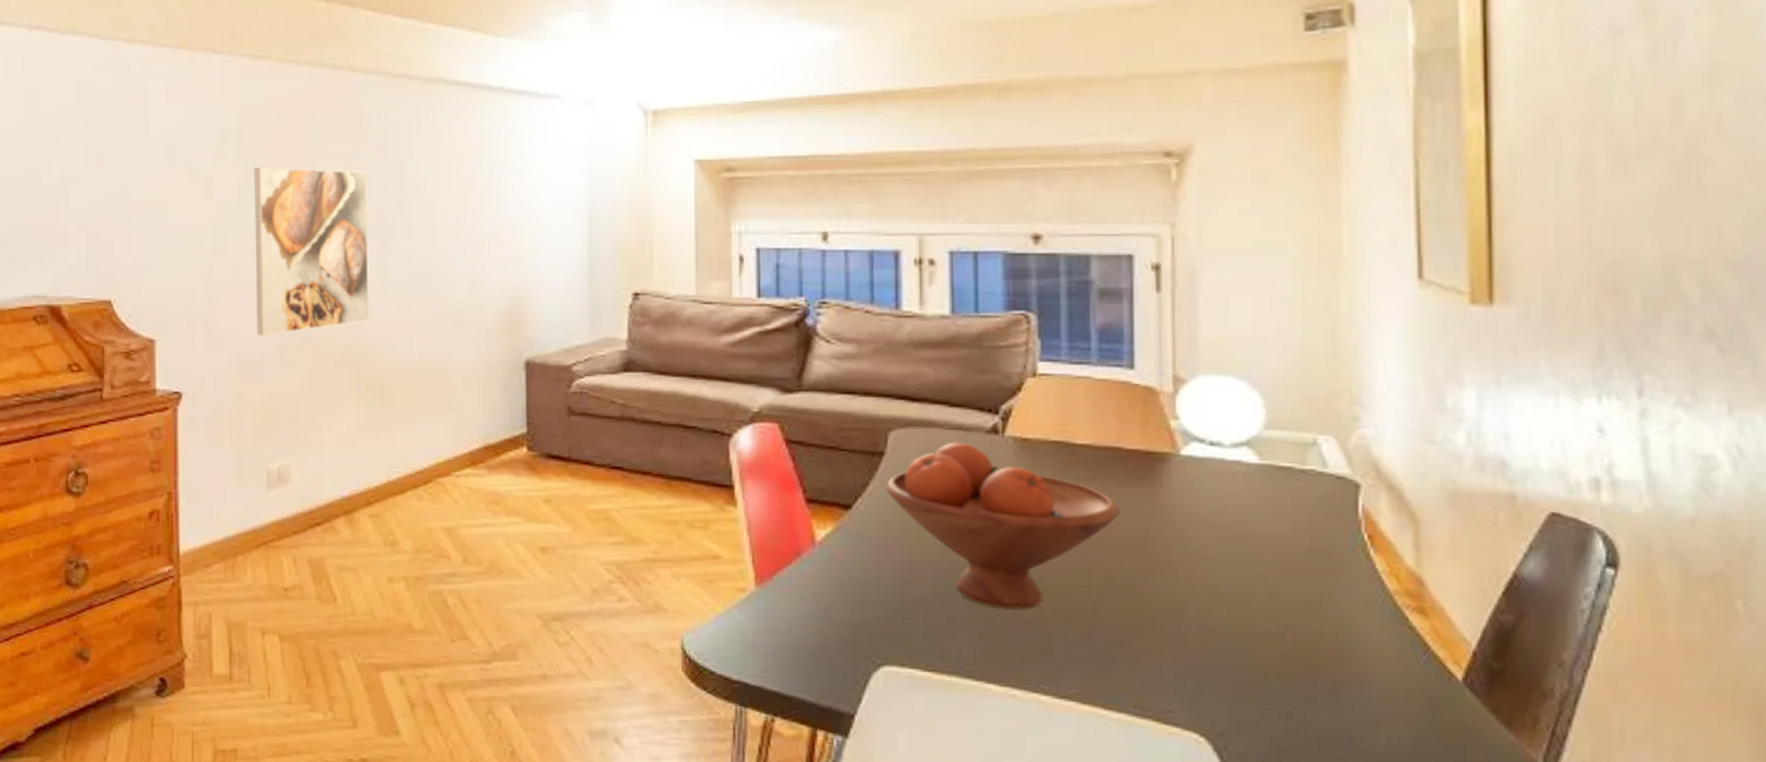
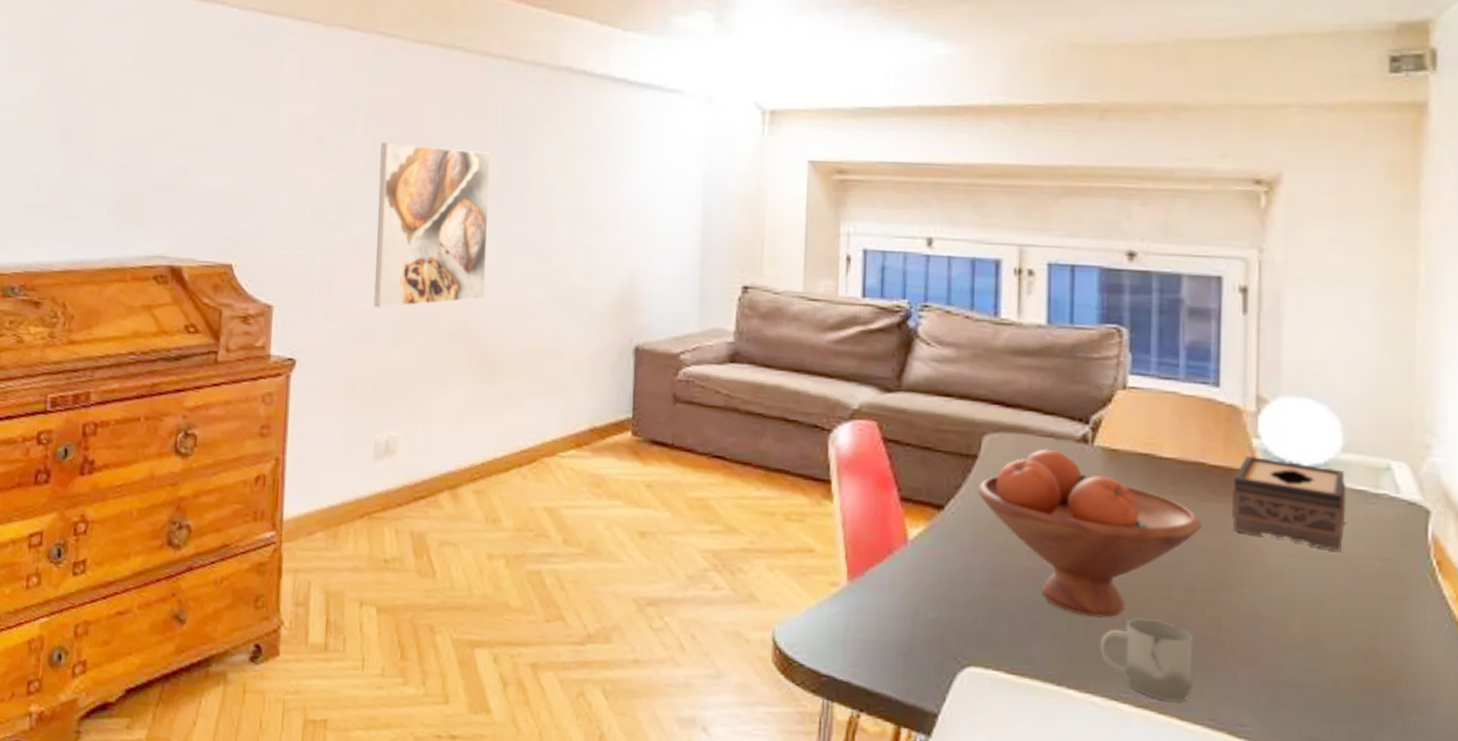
cup: none [1018,607,1116,691] -> present [1100,617,1193,702]
tissue box: none [1151,438,1271,531] -> present [1232,456,1346,552]

